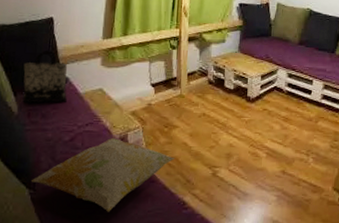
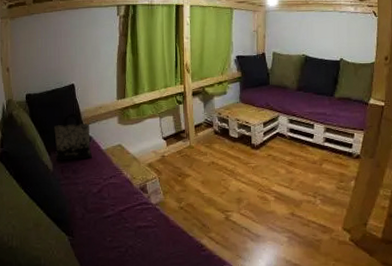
decorative pillow: present [32,138,175,212] -> none [70,188,190,255]

